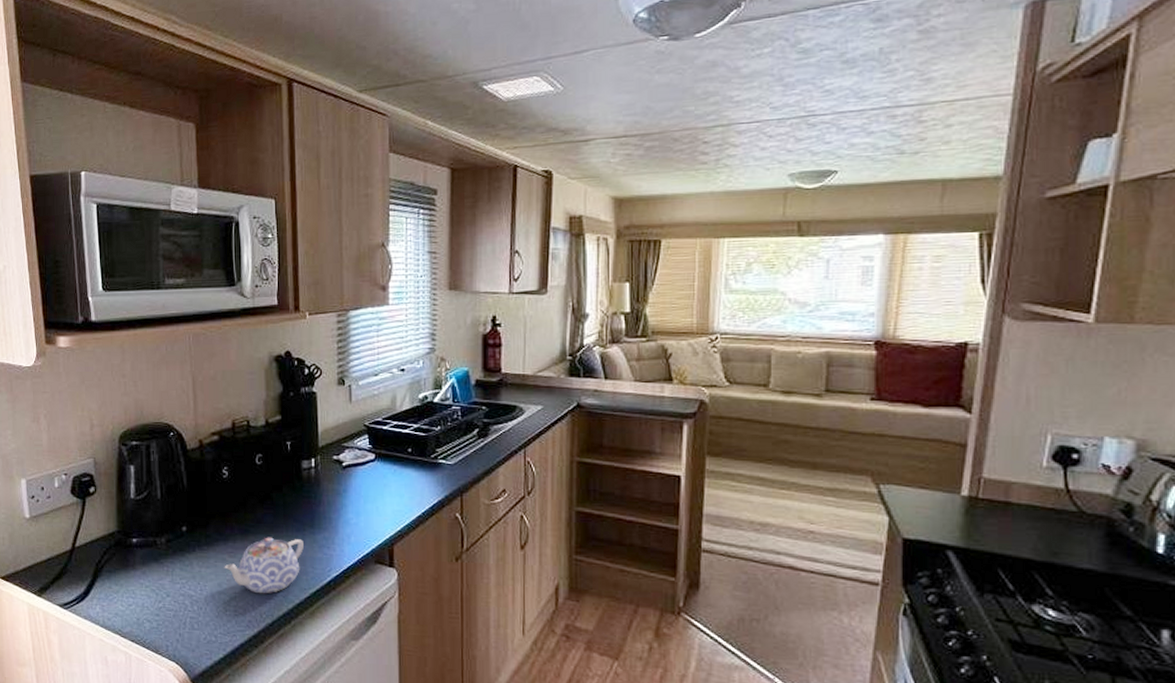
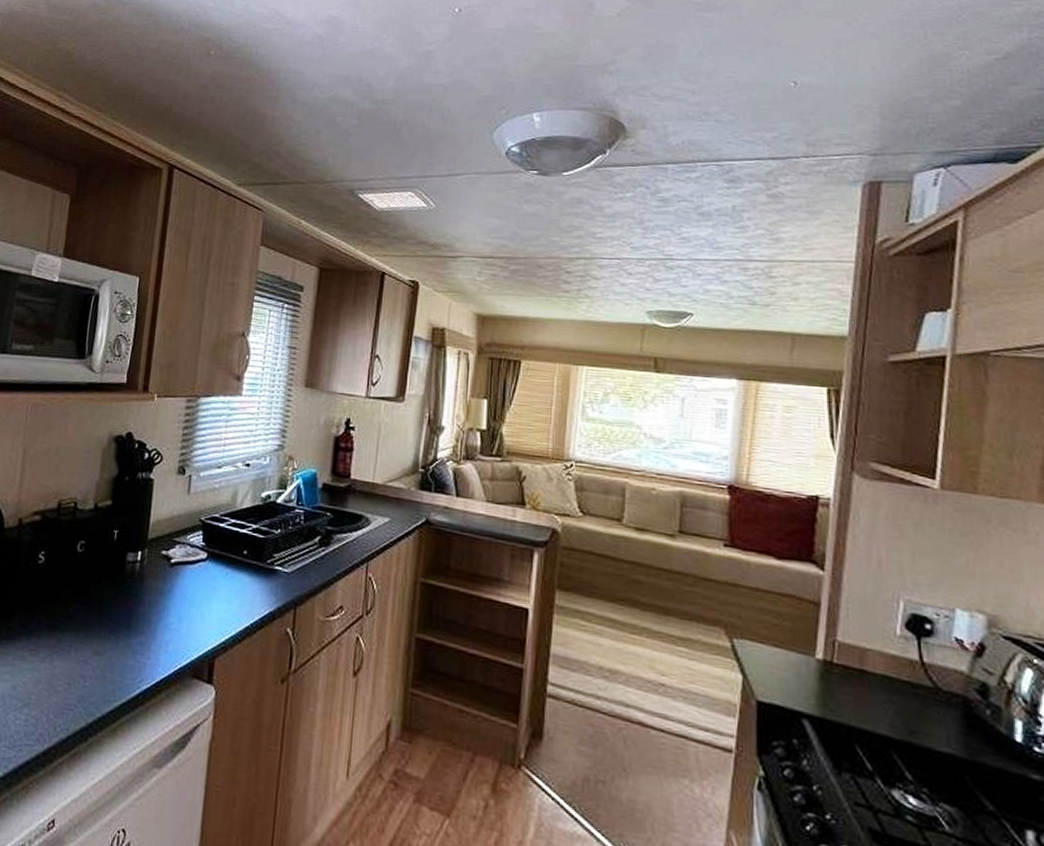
teapot: present [224,537,304,594] -> none [22,635,116,703]

